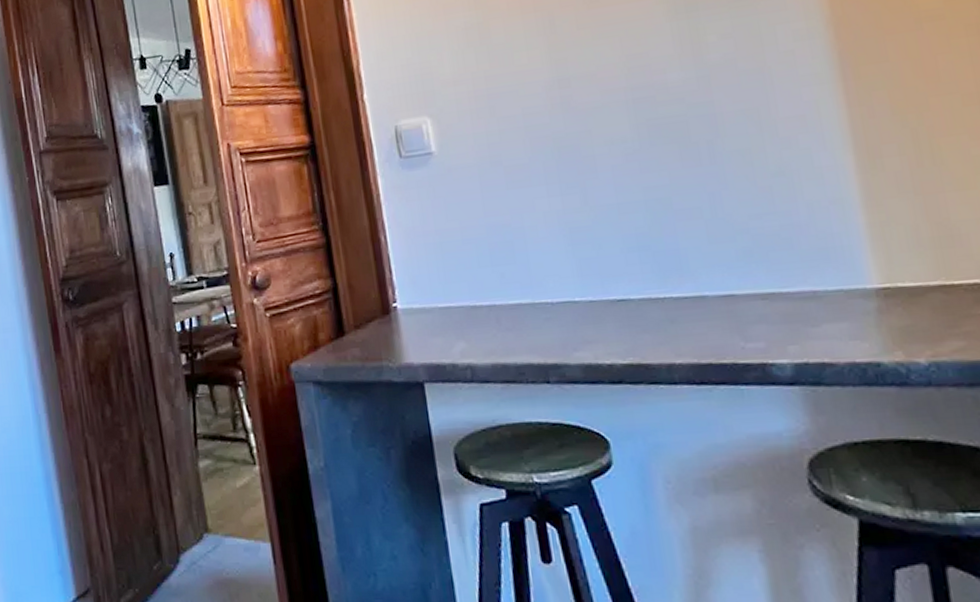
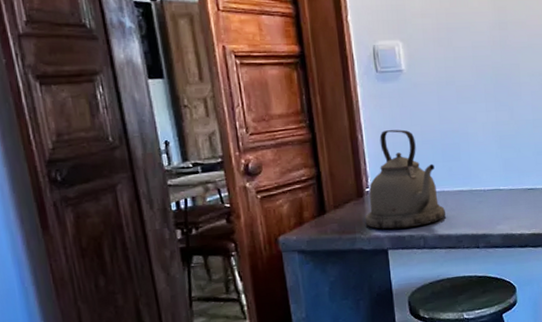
kettle: none [392,226,499,356] -> present [364,129,445,230]

